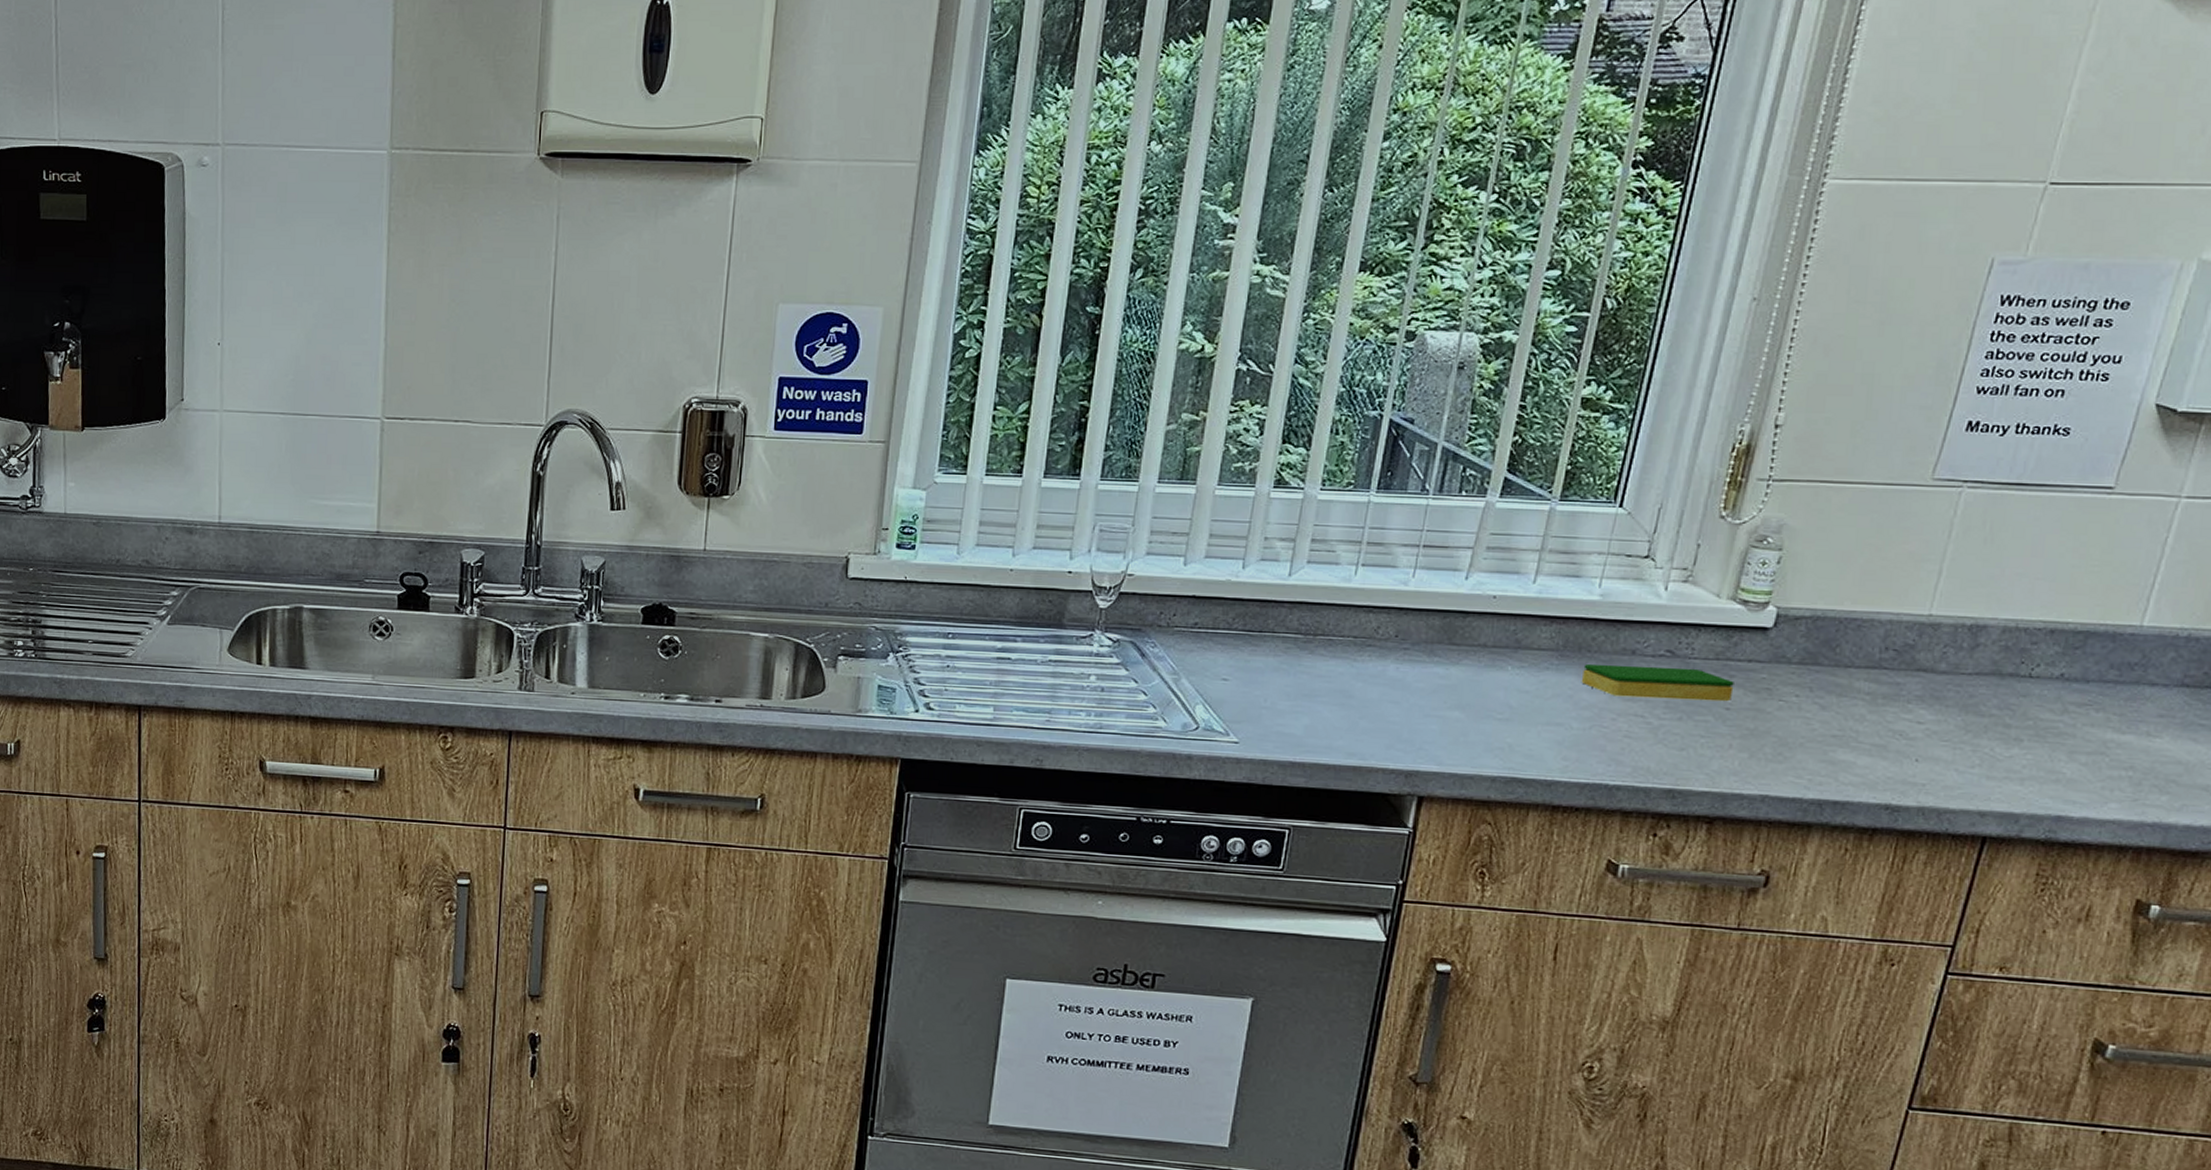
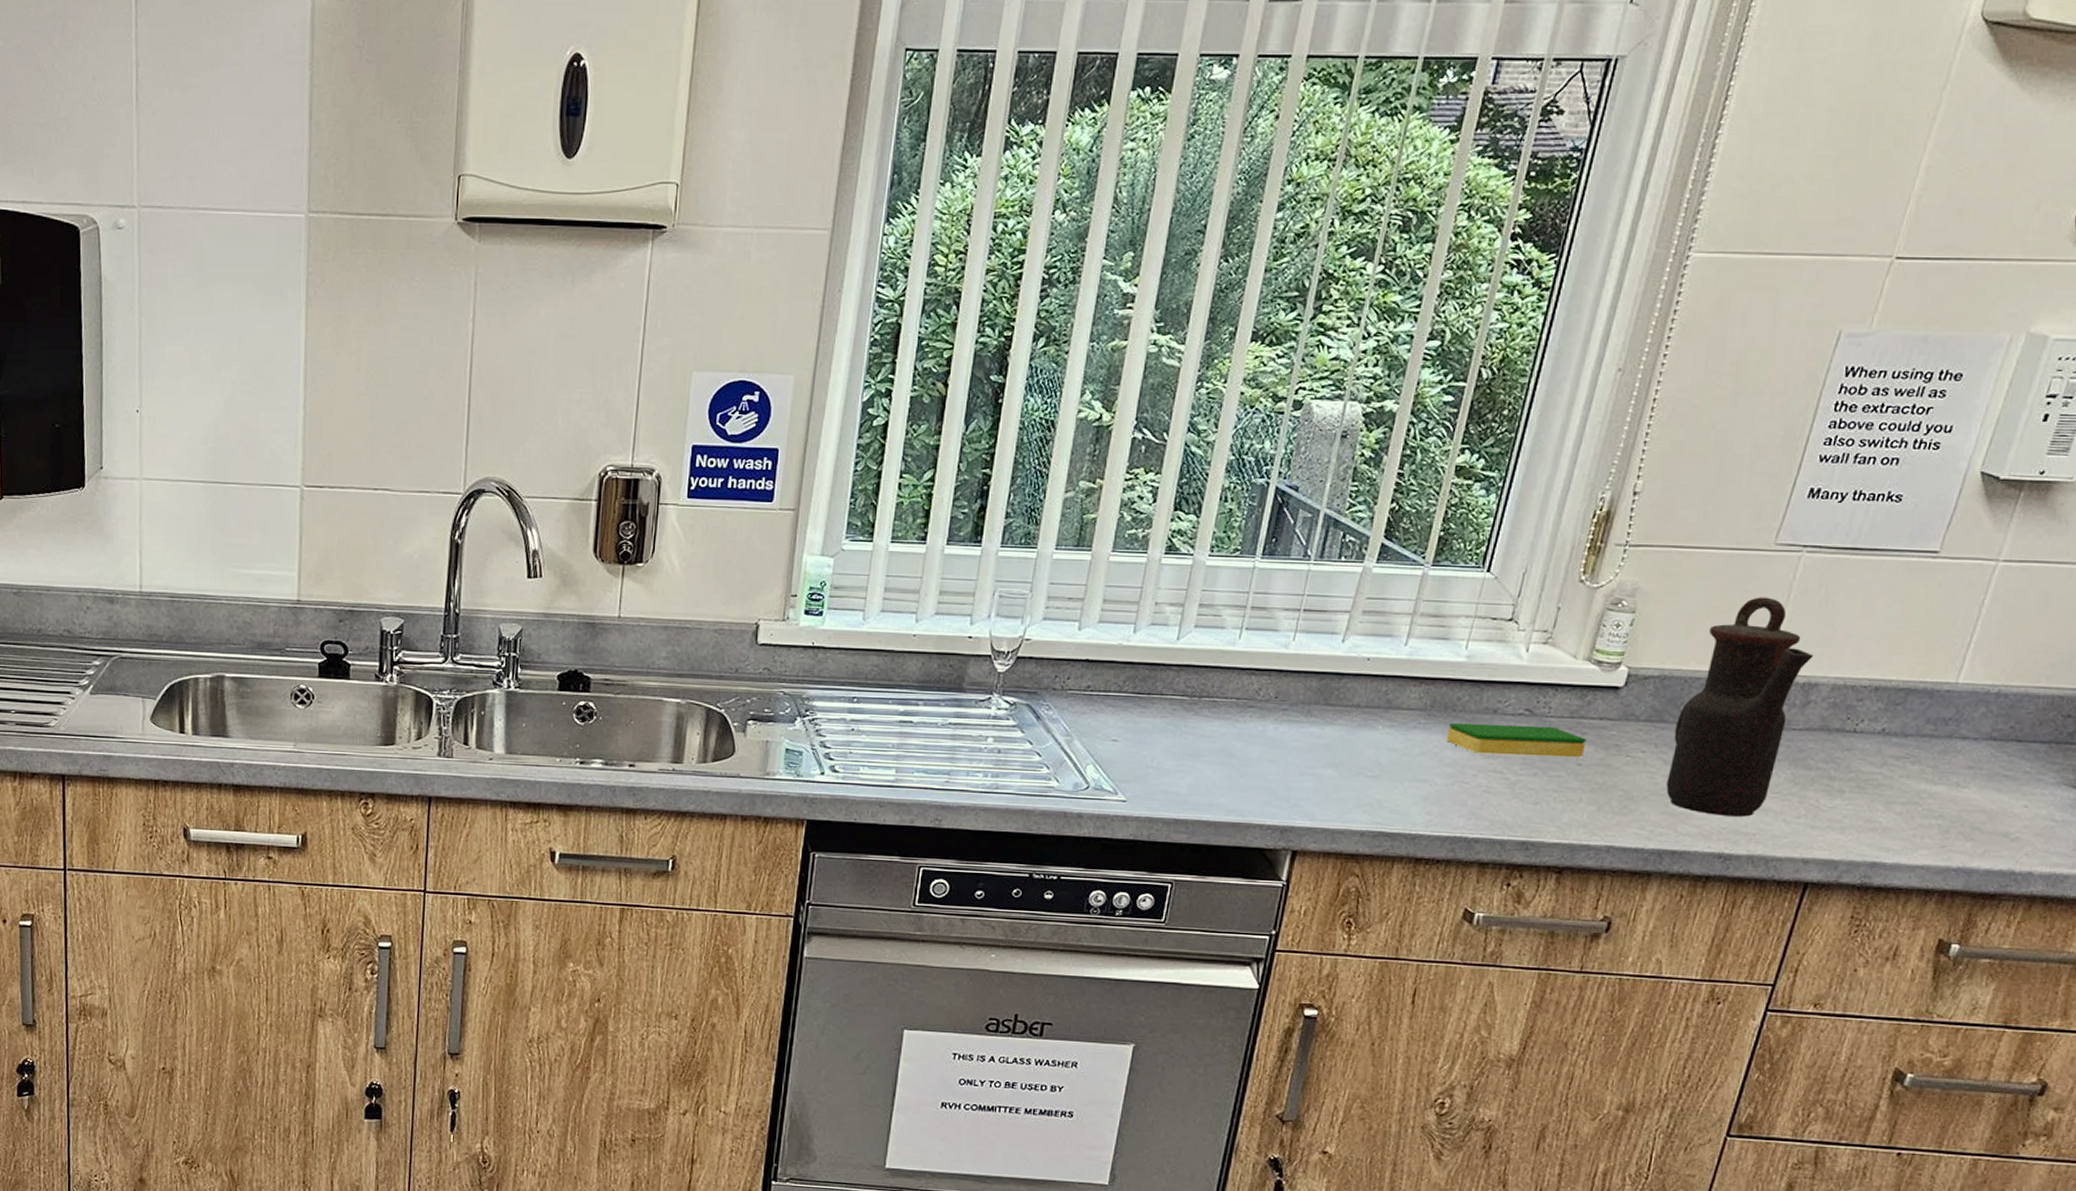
teapot: none [1824,534,1981,766] -> present [1666,597,1814,817]

